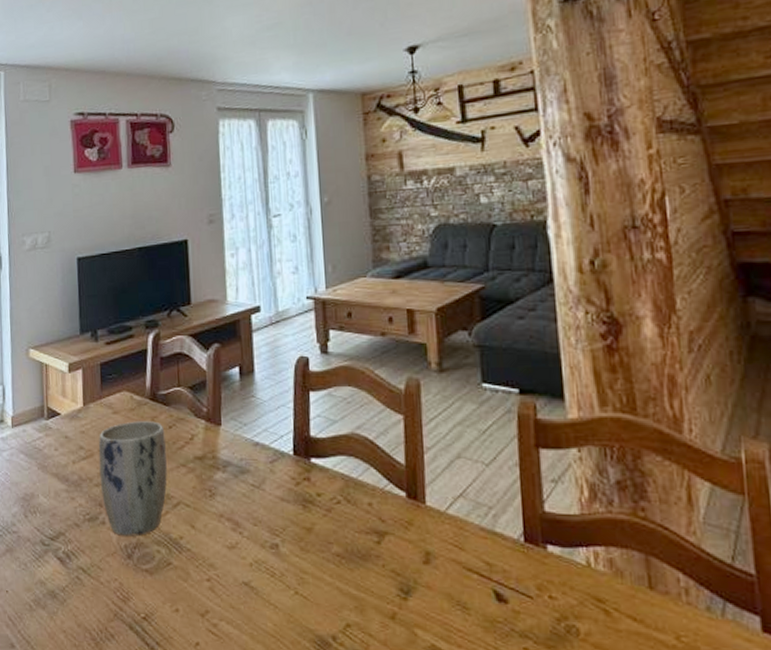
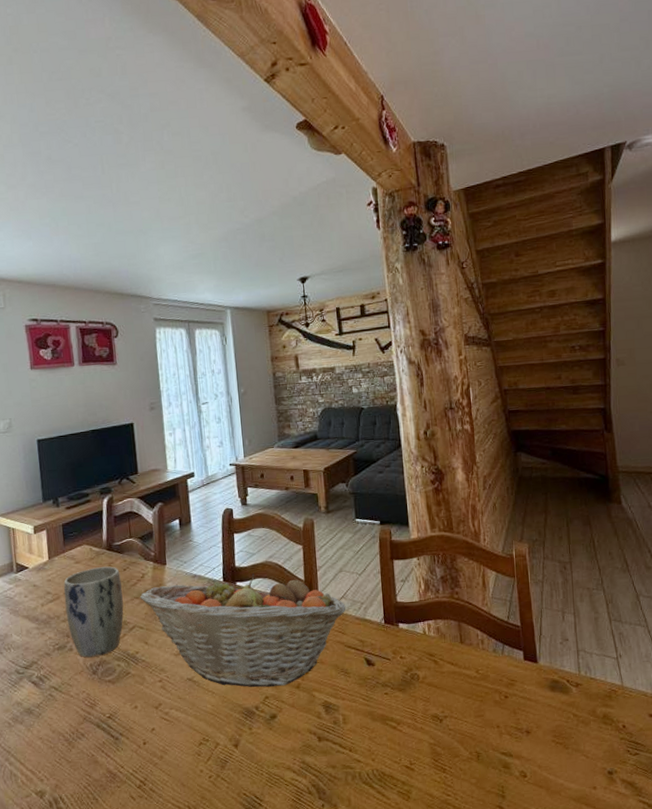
fruit basket: none [187,448,466,612] -> present [139,574,346,688]

